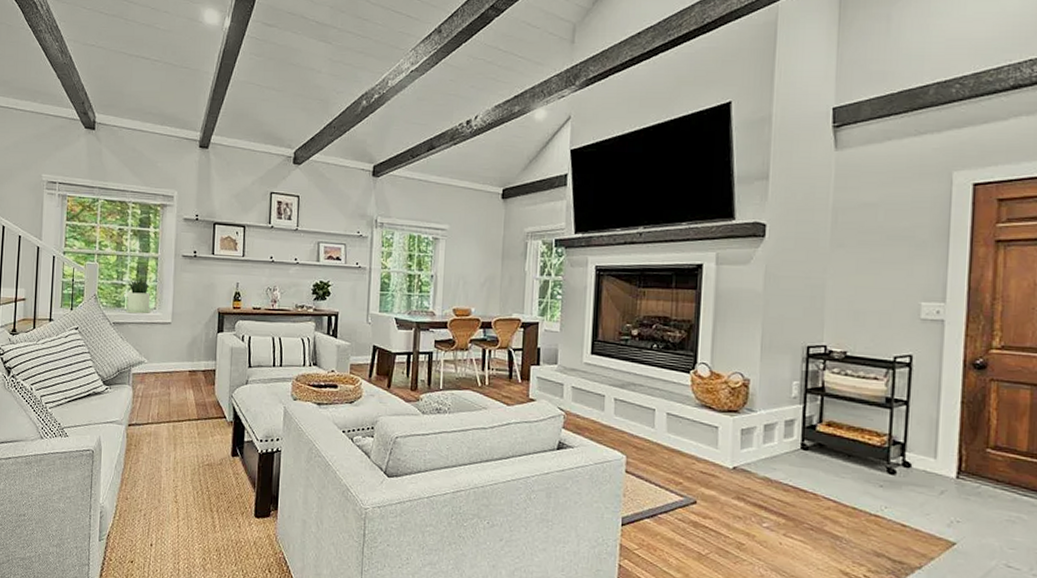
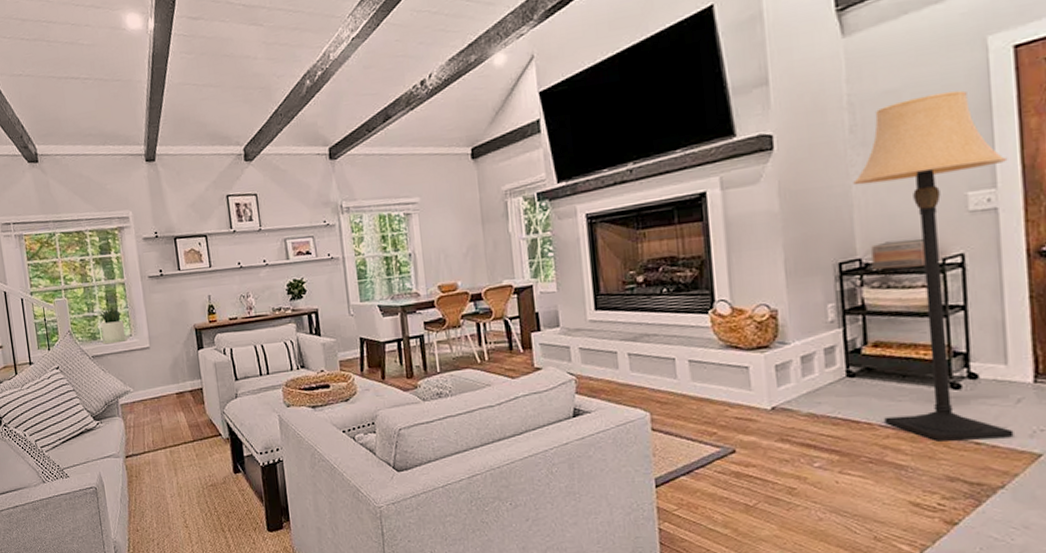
lamp: none [828,213,957,525] -> present [853,90,1014,442]
decorative box: none [835,334,881,361] -> present [871,239,926,270]

